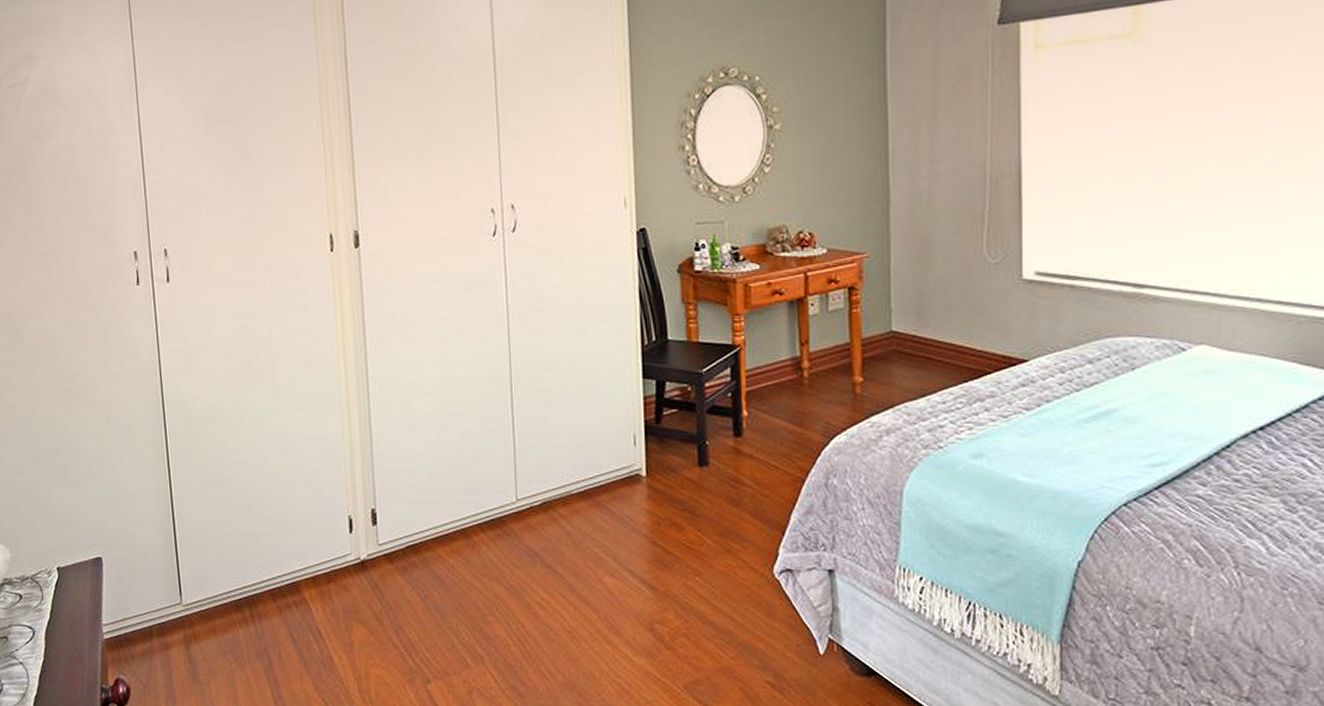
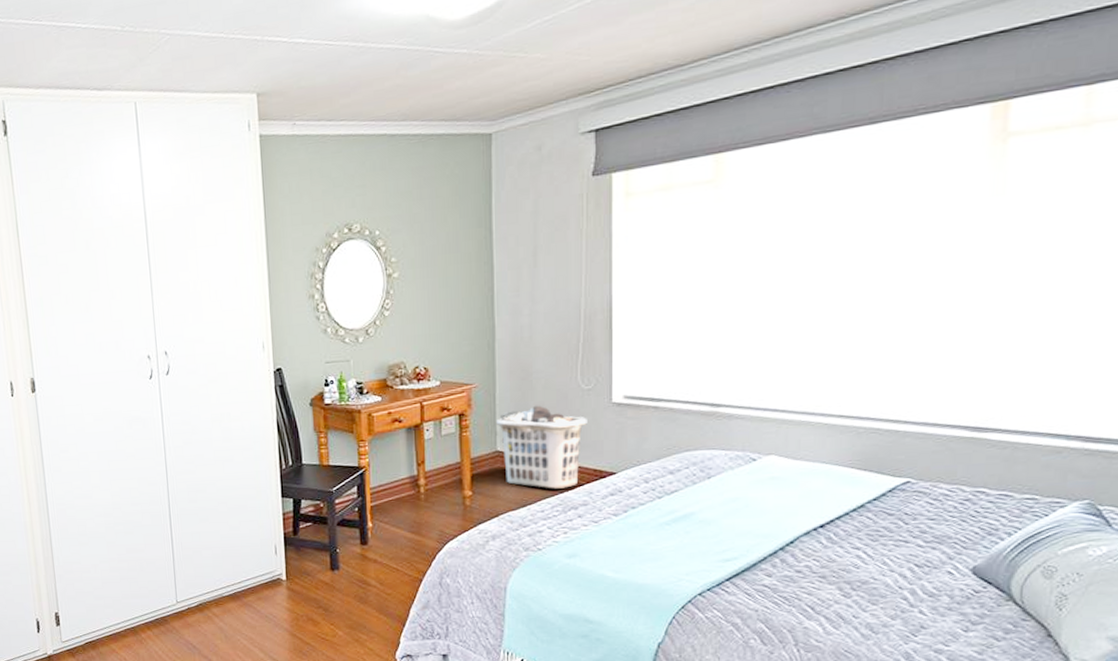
clothes hamper: none [891,279,995,377] -> present [496,405,587,489]

